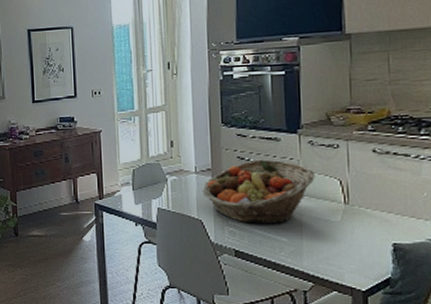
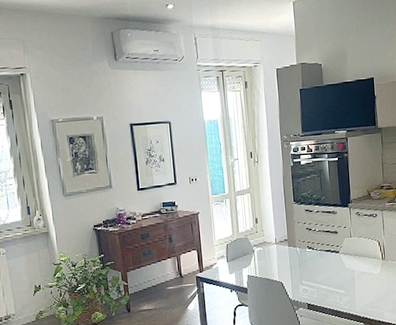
fruit basket: present [202,159,315,224] -> none [281,228,362,282]

